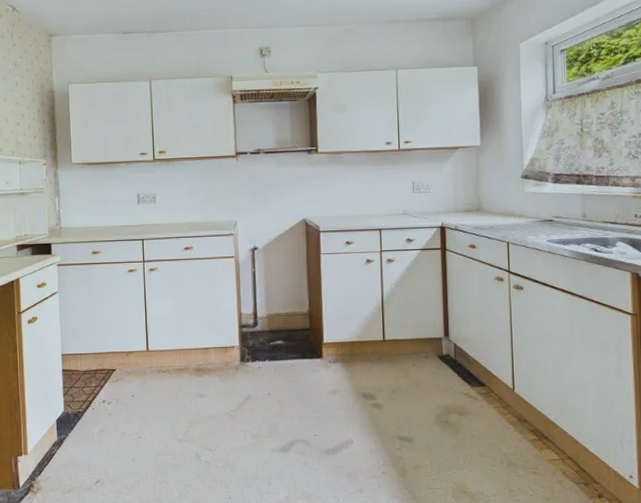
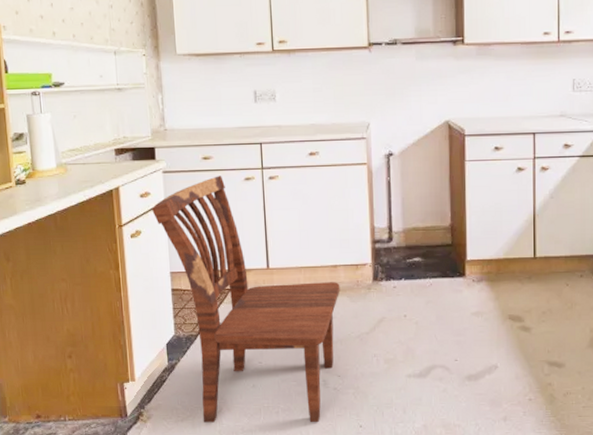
dining chair: none [46,268,211,494] -> present [151,176,340,423]

